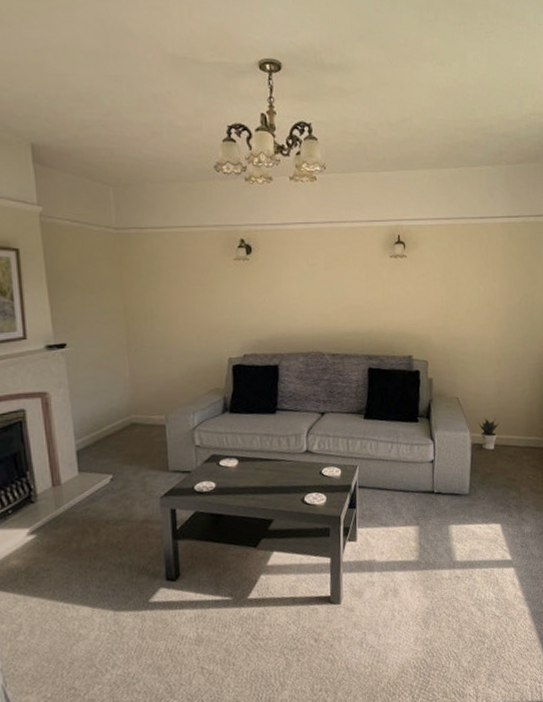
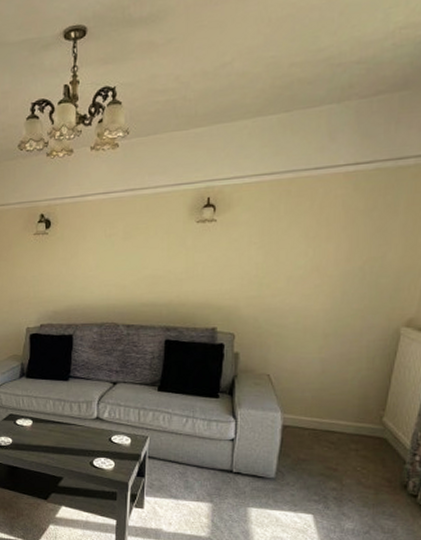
potted plant: present [477,418,500,450] -> none [291,398,321,434]

